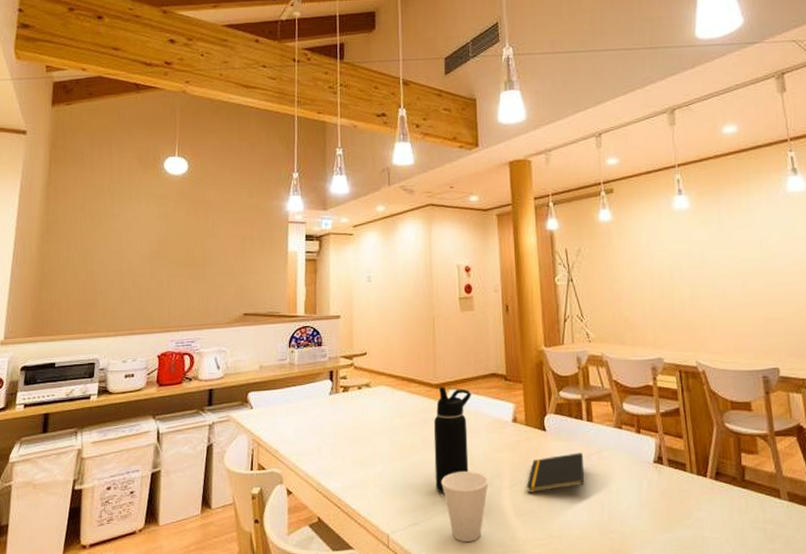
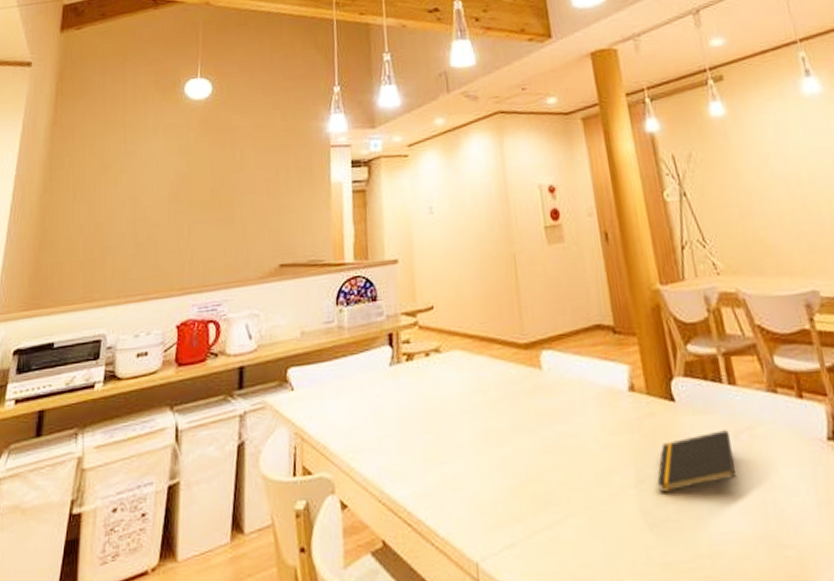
water bottle: present [433,387,472,494] -> none [526,346,578,499]
cup: present [441,472,489,542] -> none [542,464,606,570]

